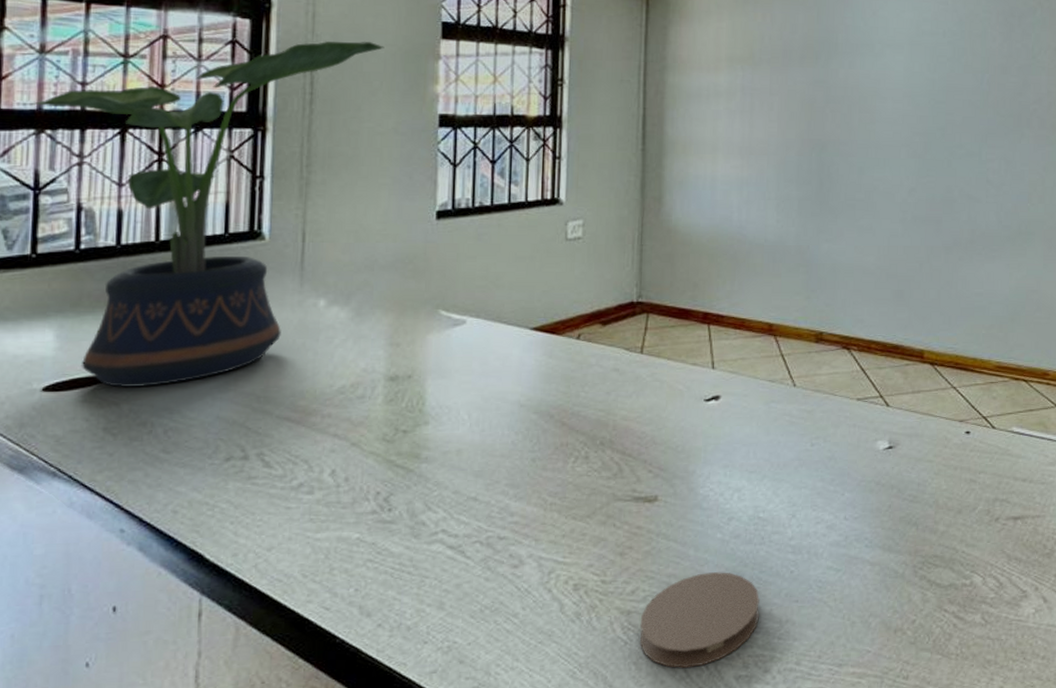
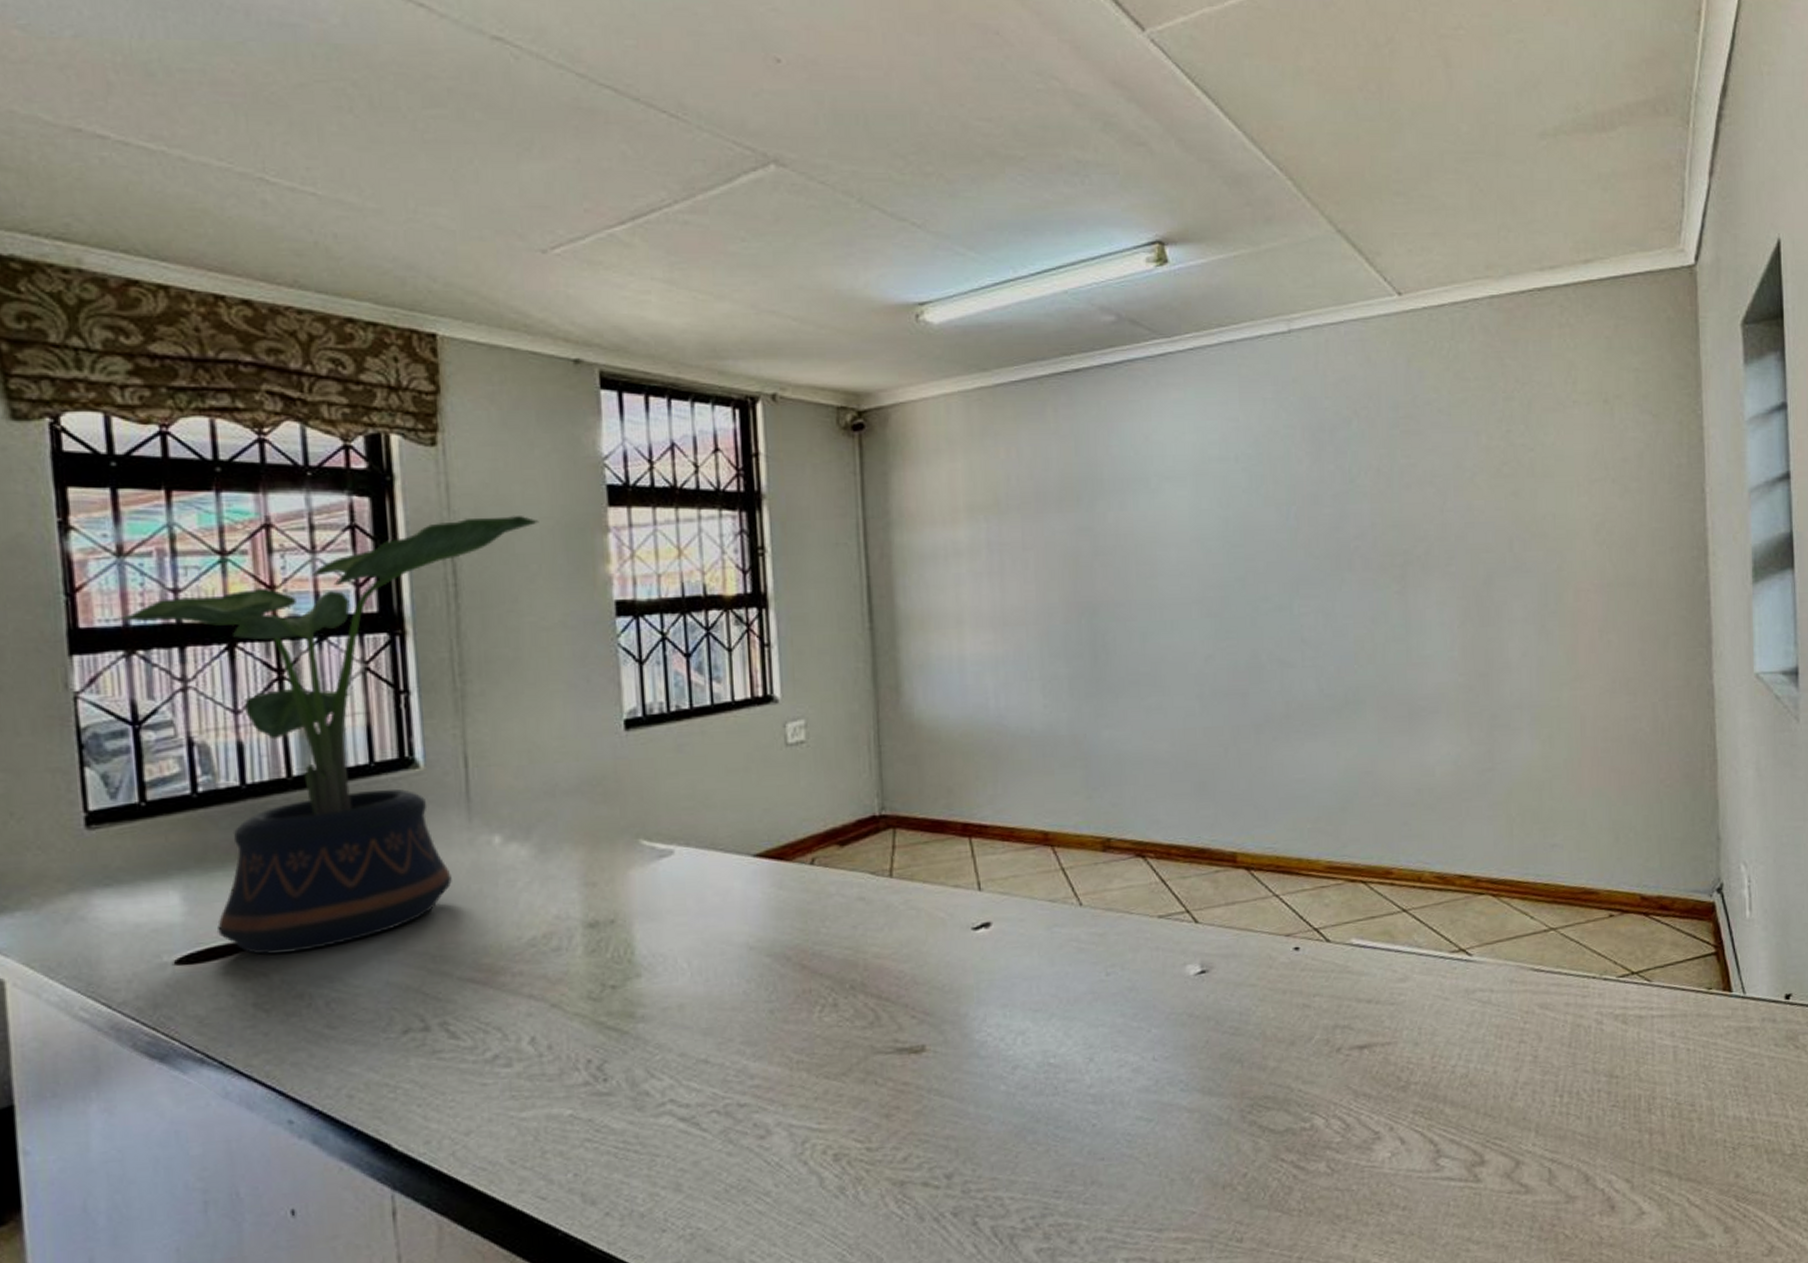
coaster: present [639,572,760,669] -> none [916,1130,1059,1244]

